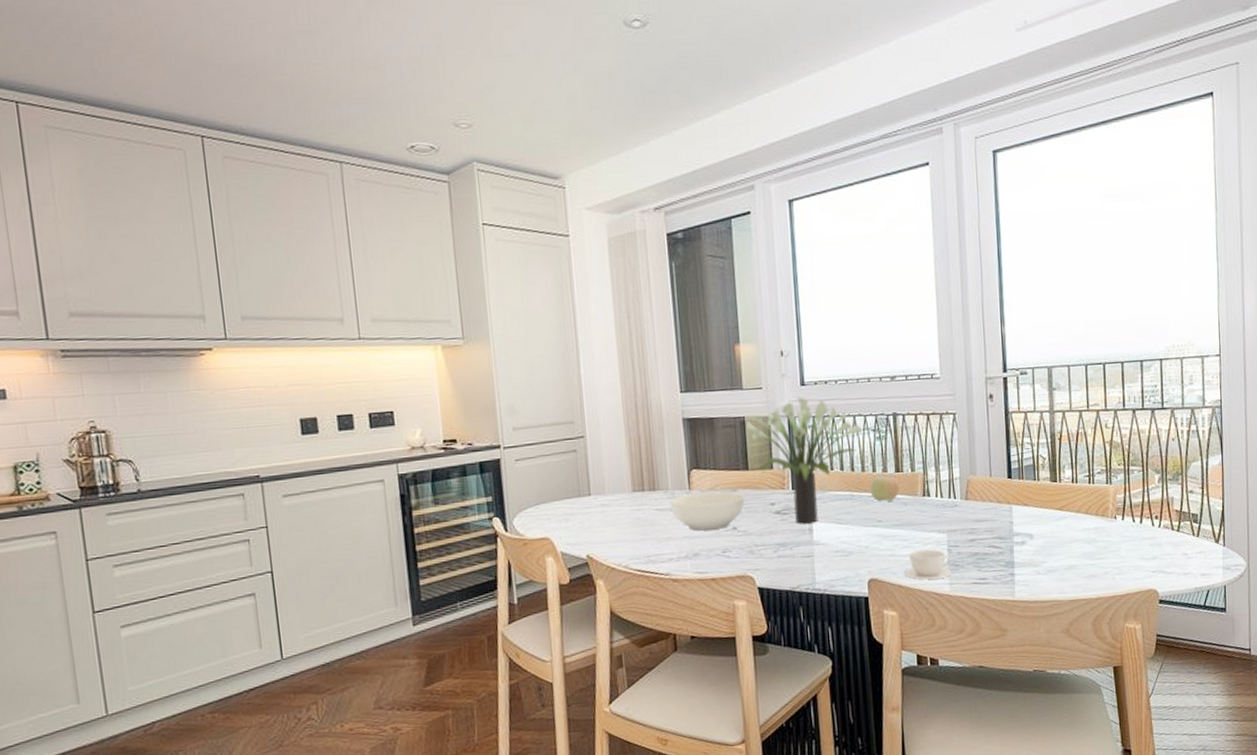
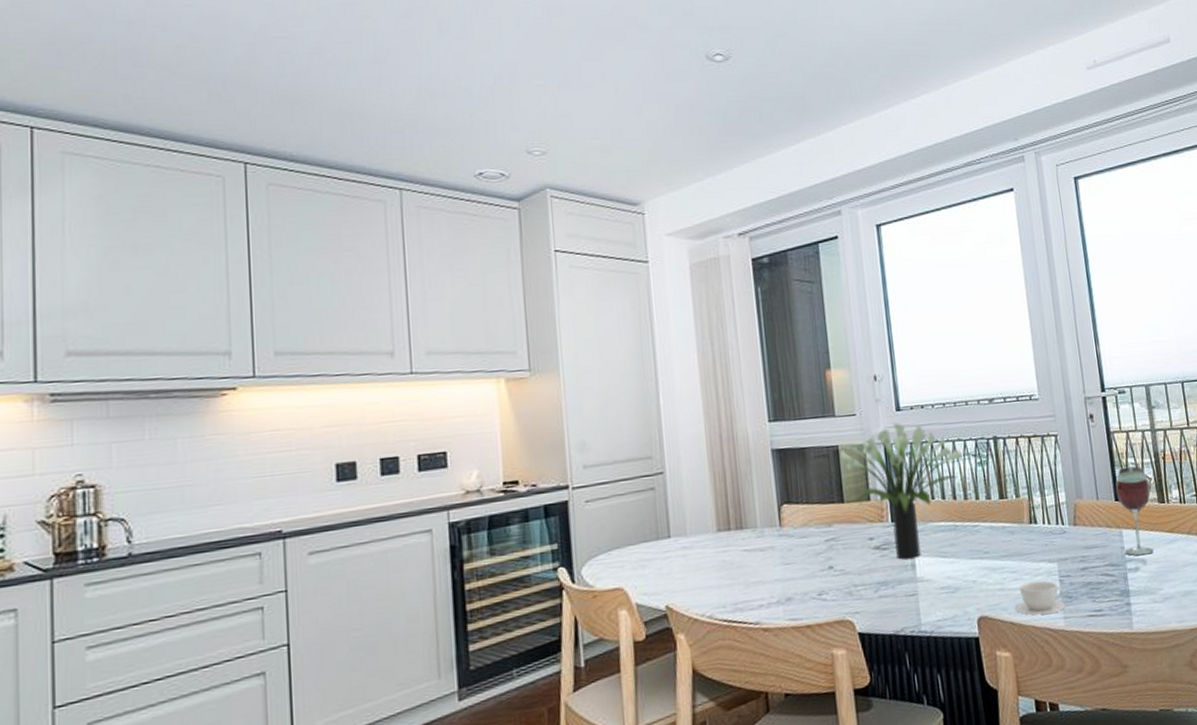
bowl: present [669,491,745,531] -> none [758,527,842,572]
fruit: present [870,471,900,502] -> none [973,498,1005,532]
wineglass: none [1009,445,1043,531] -> present [1115,466,1154,556]

